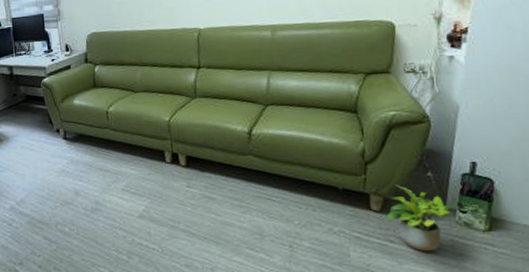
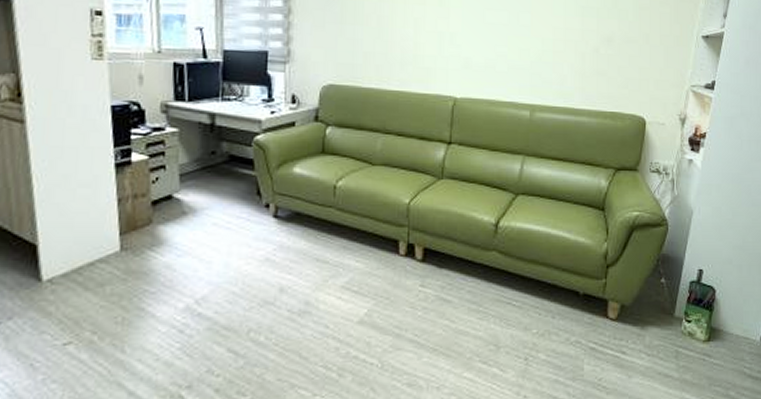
potted plant: present [384,184,452,252] -> none [619,290,679,364]

